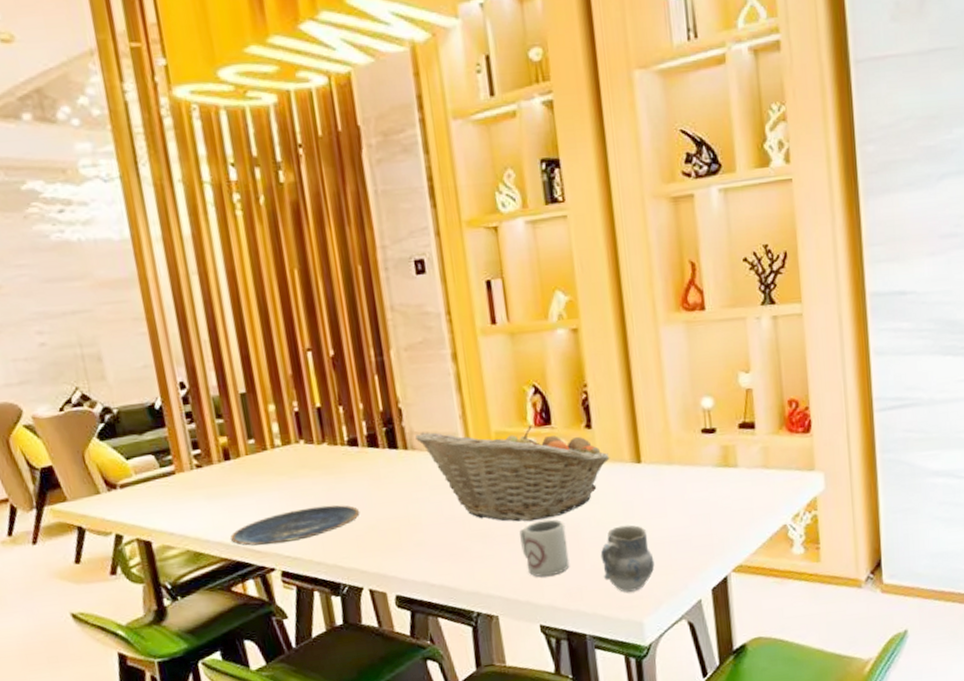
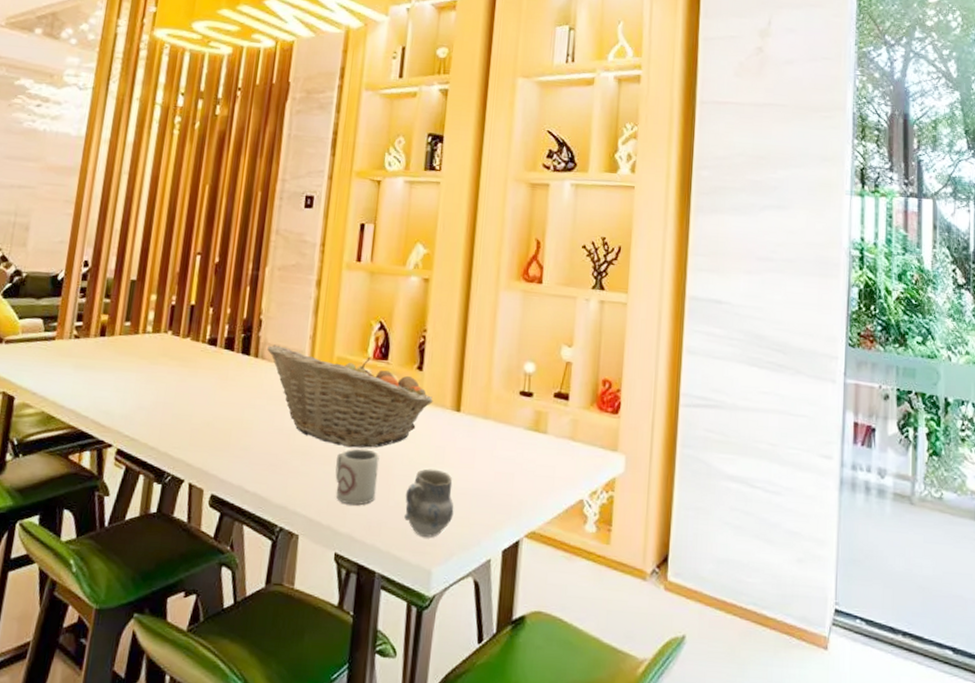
plate: present [230,505,360,546] -> none [82,393,202,423]

